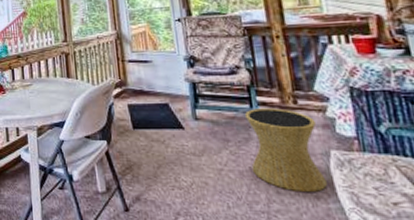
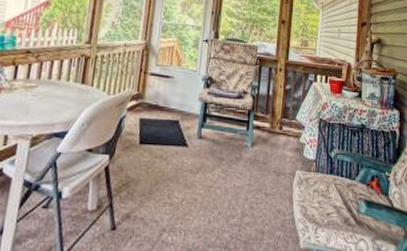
side table: present [244,108,327,193] -> none [235,131,292,207]

